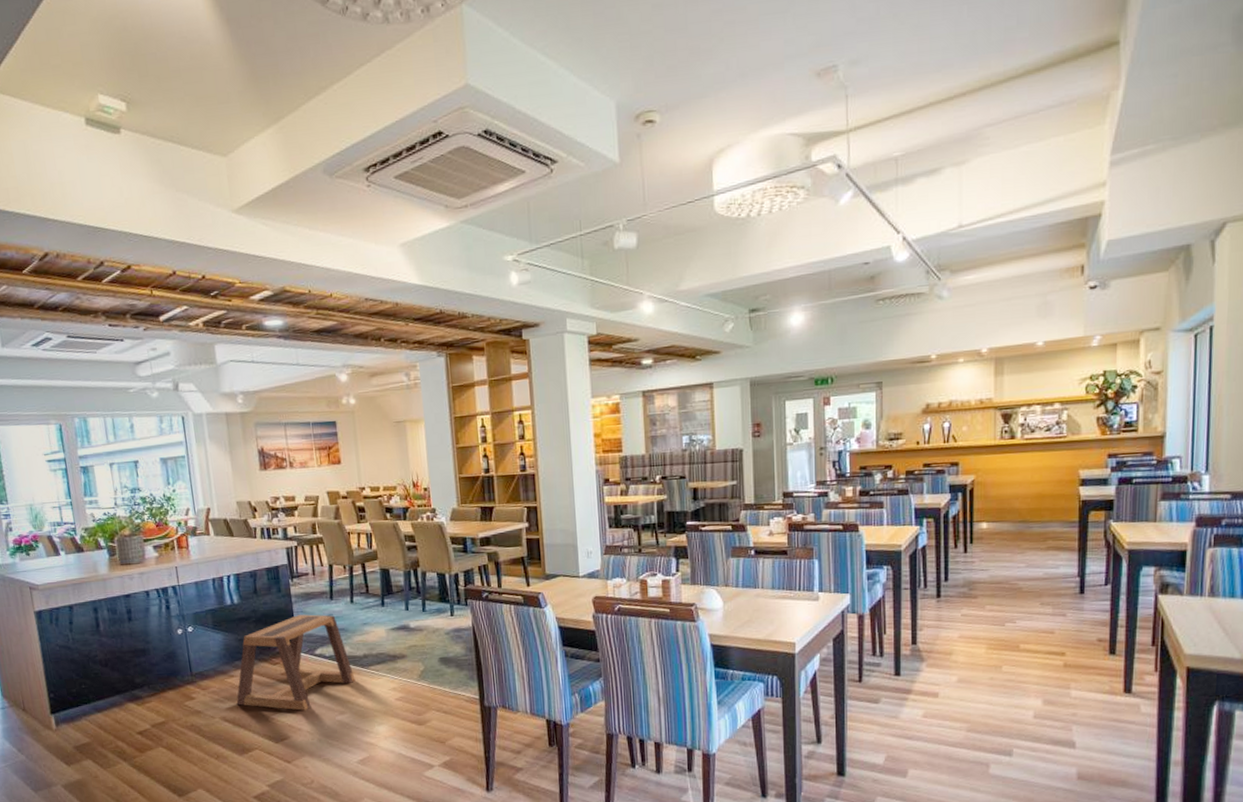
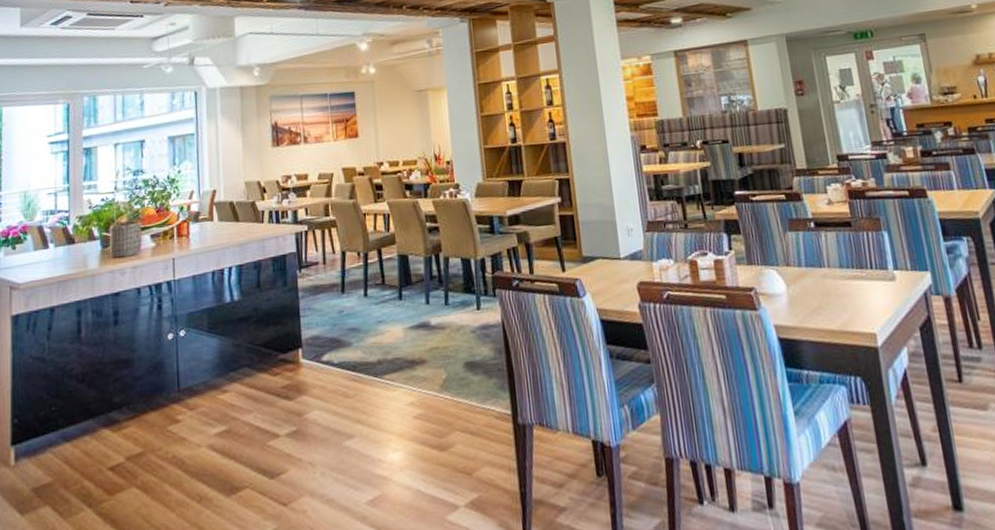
stool: present [236,614,356,711] -> none [228,311,367,435]

